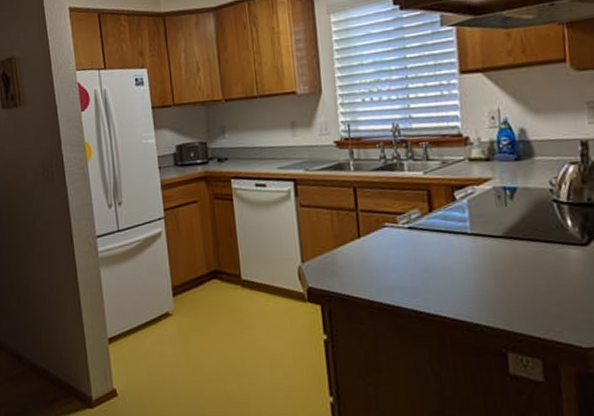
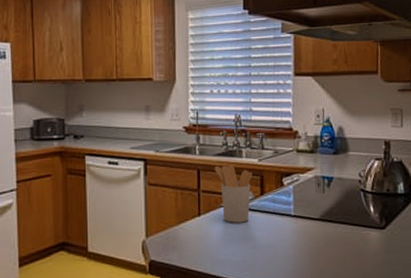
utensil holder: none [372,180,418,245] -> present [214,165,253,223]

